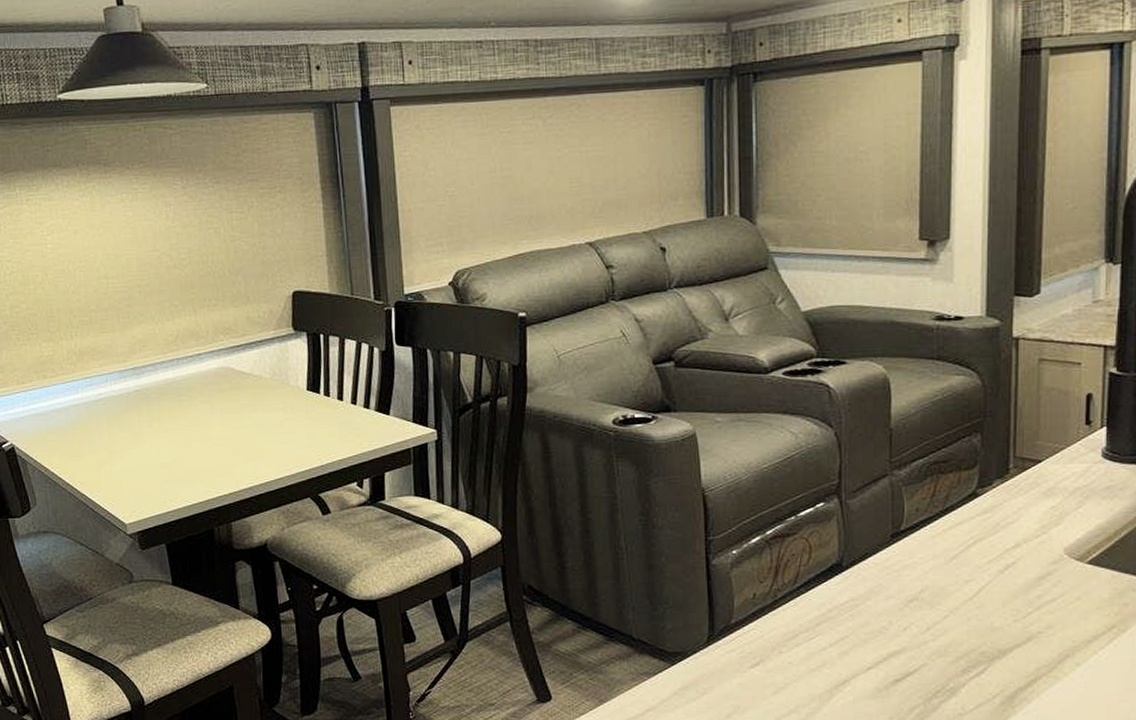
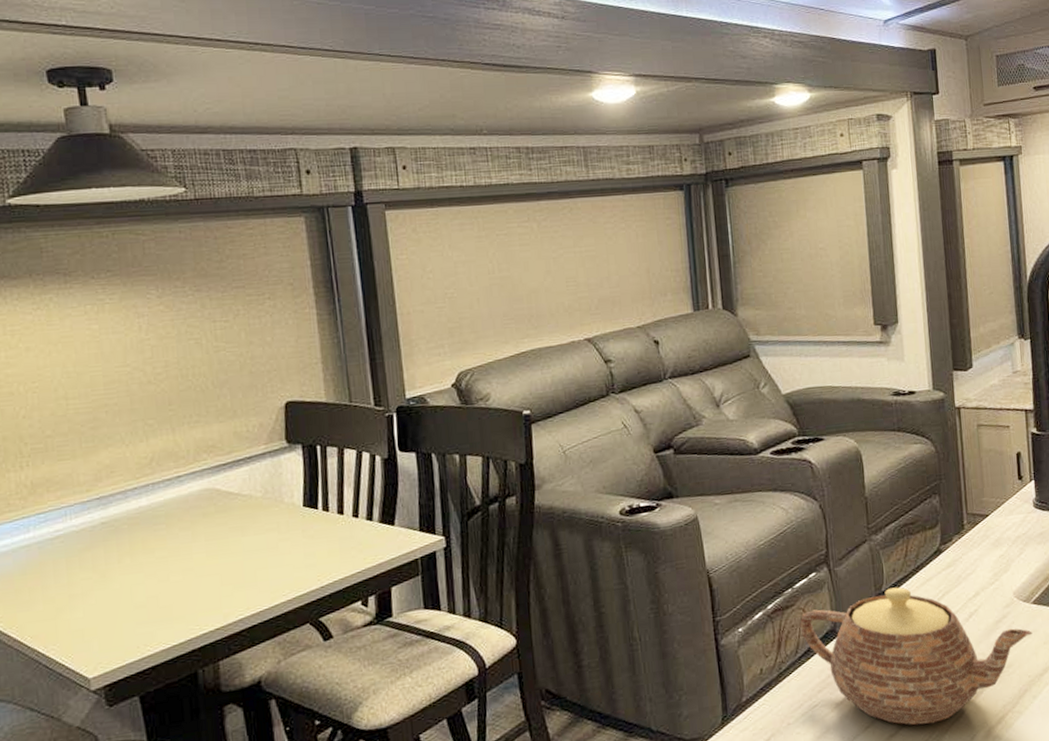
teapot: none [801,528,1083,675] -> present [800,587,1032,726]

